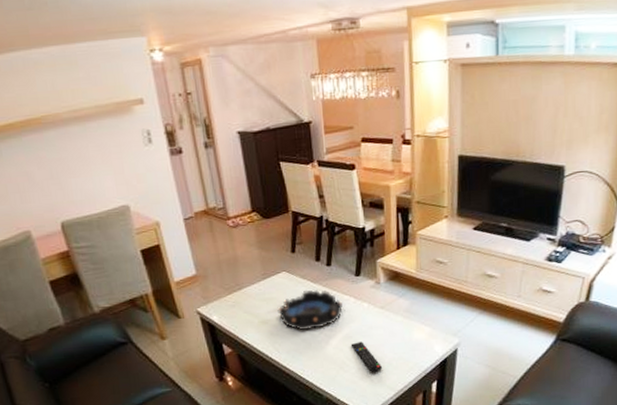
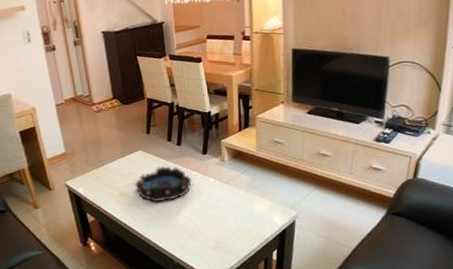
remote control: present [350,341,382,373] -> none [199,213,227,242]

